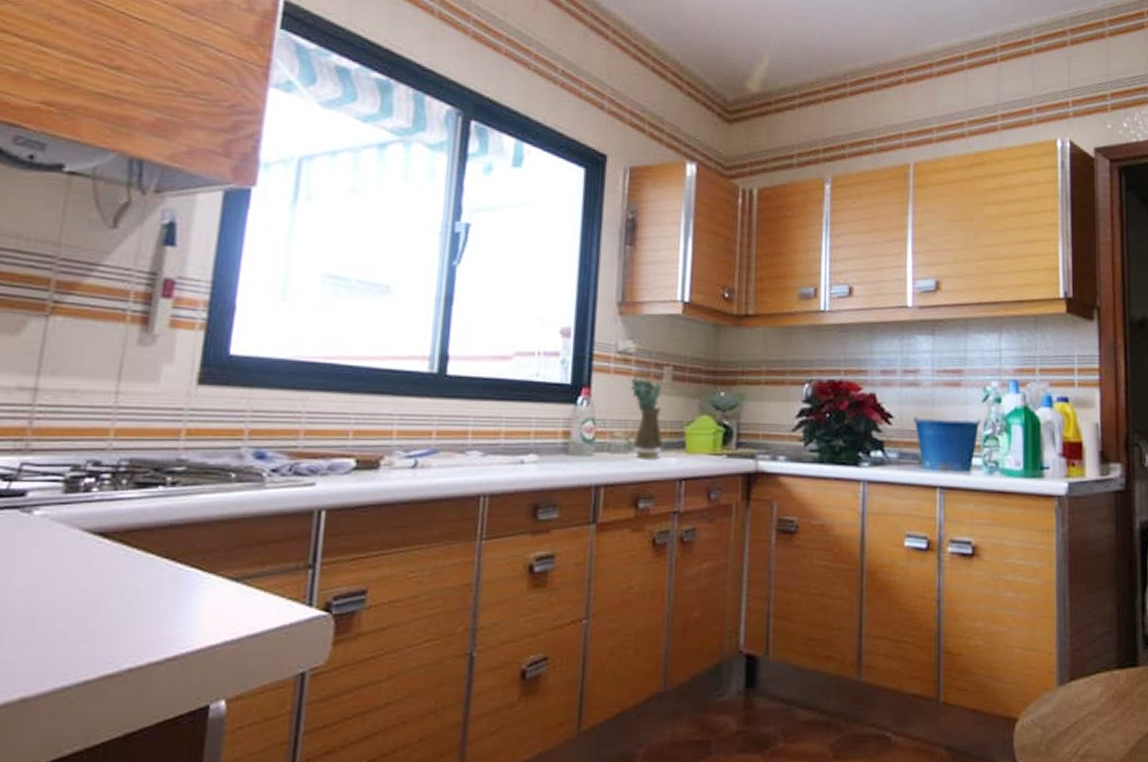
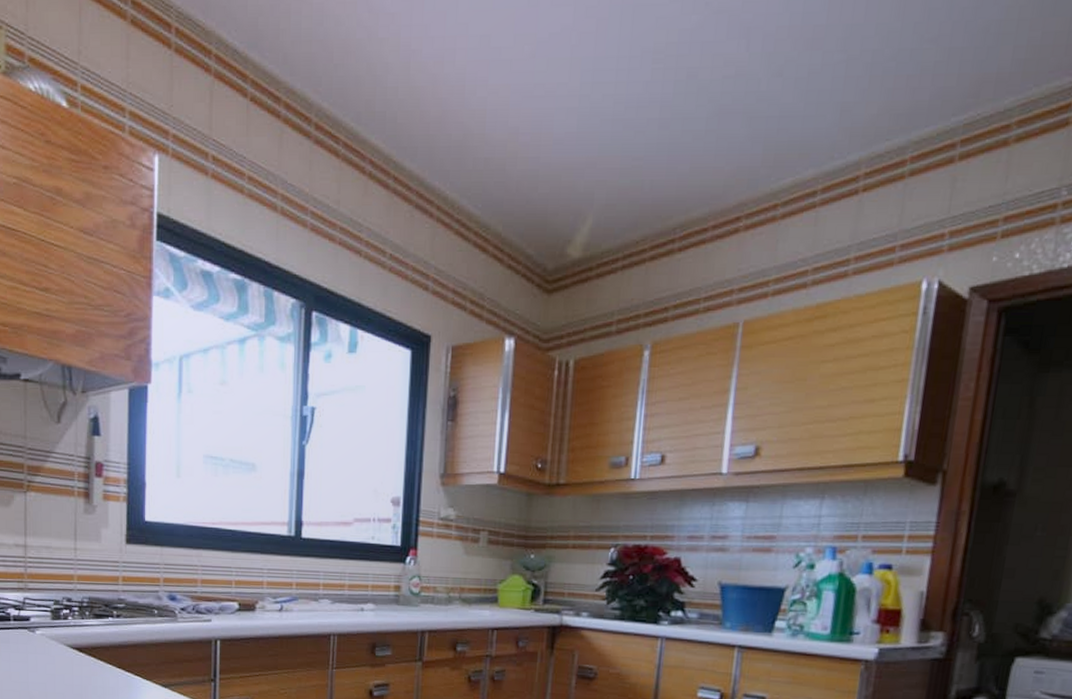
vase: present [629,375,663,461] -> none [450,539,479,613]

